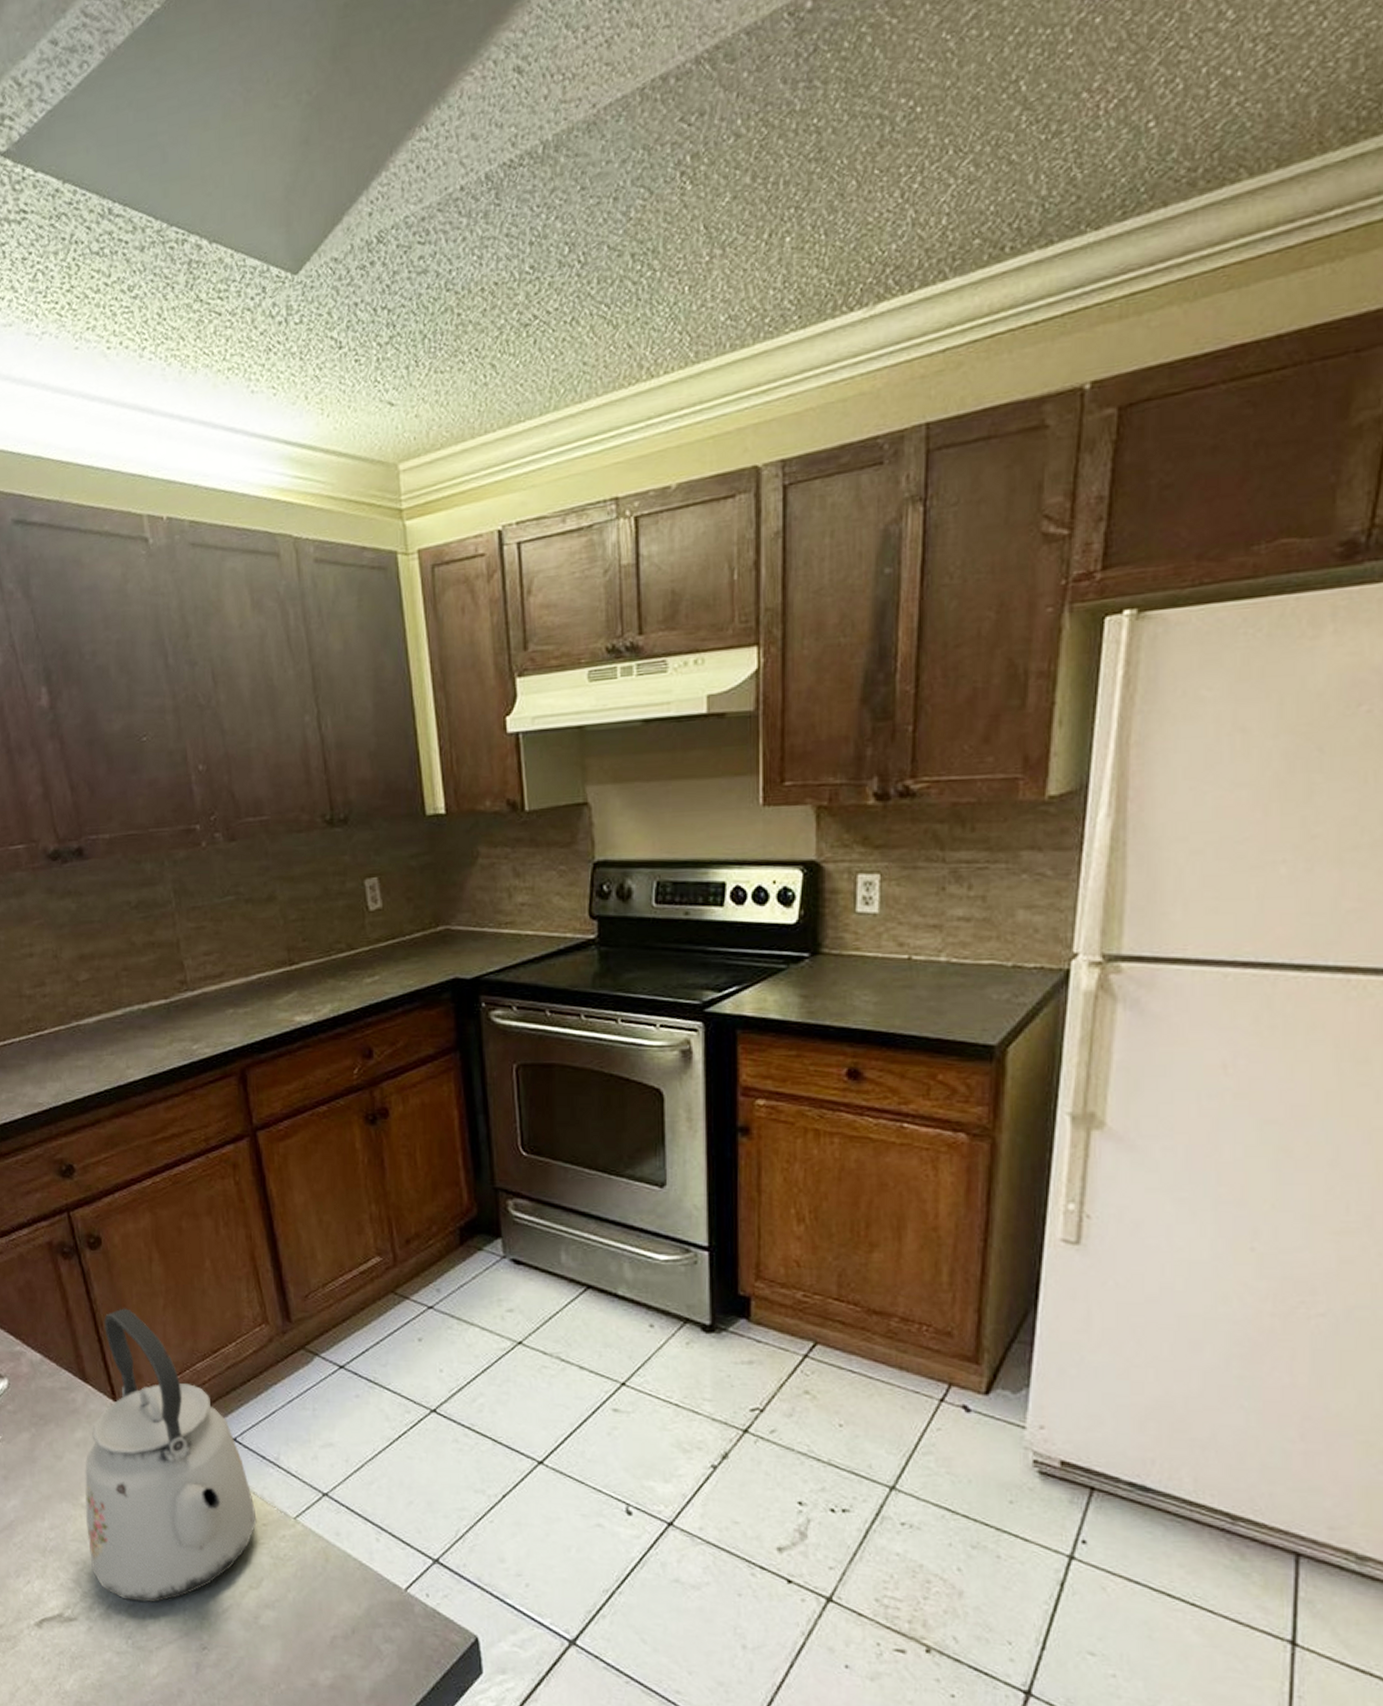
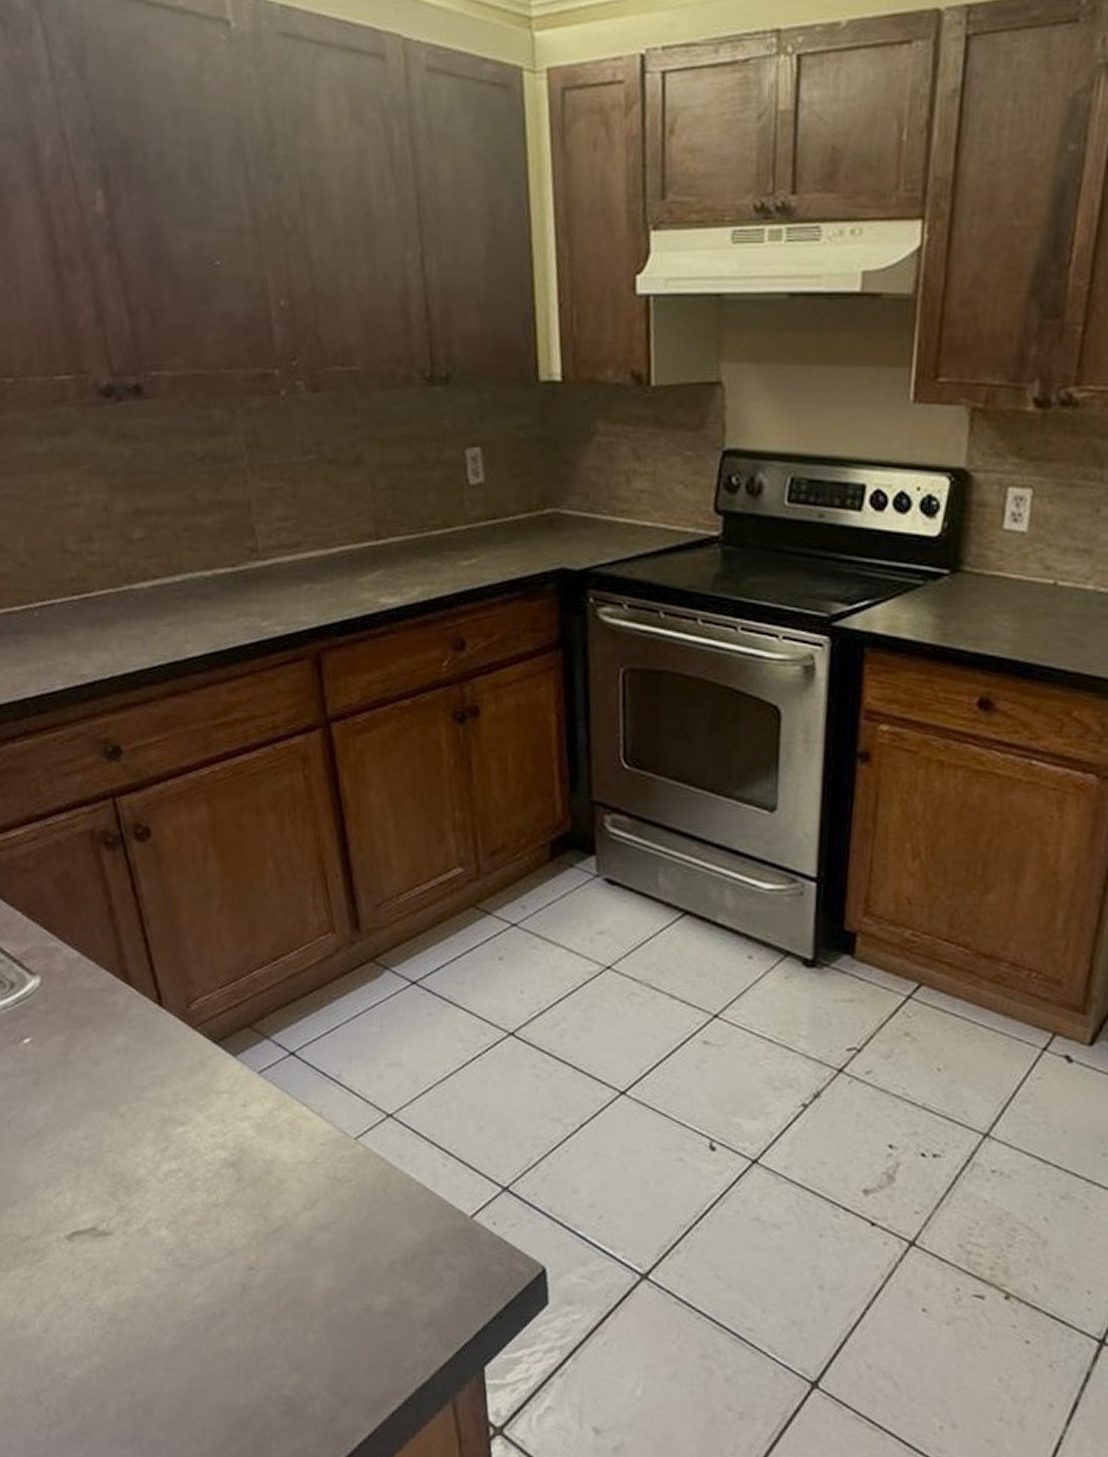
kettle: present [85,1308,257,1603] -> none [124,907,314,1220]

